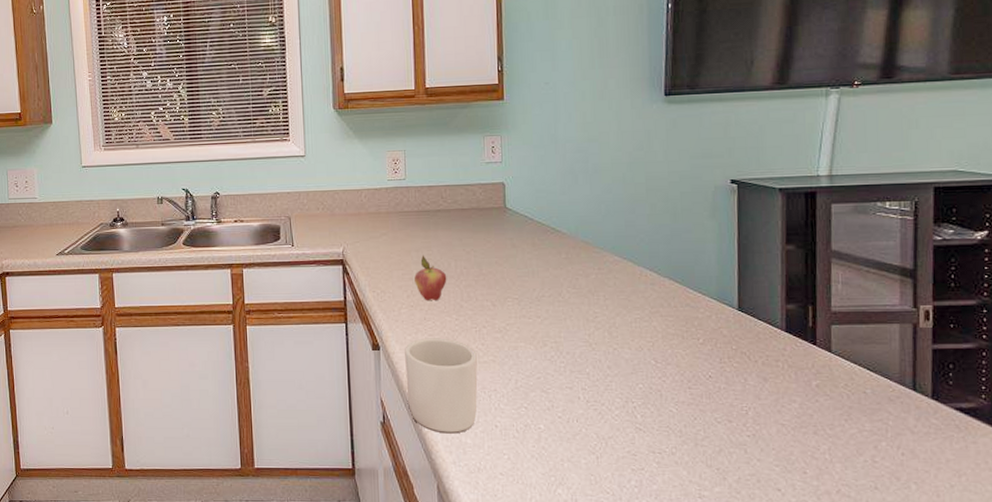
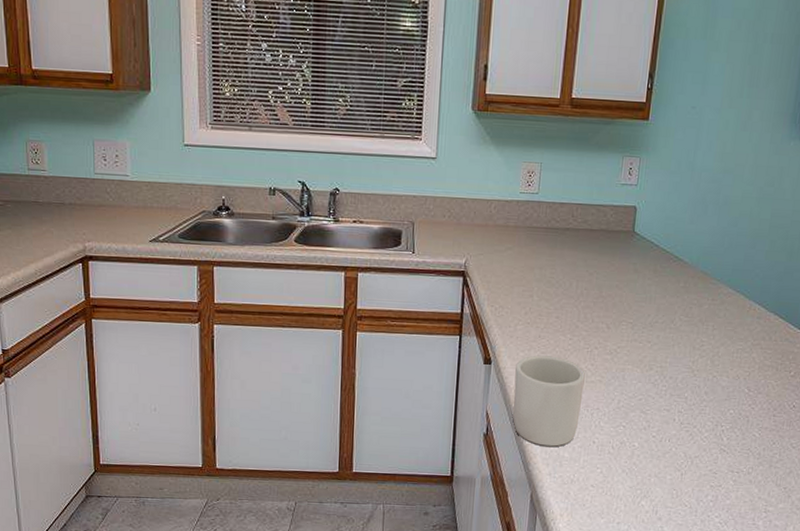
fruit: present [414,255,447,300] -> none [534,273,567,319]

